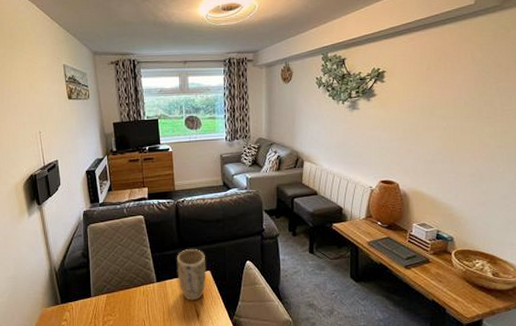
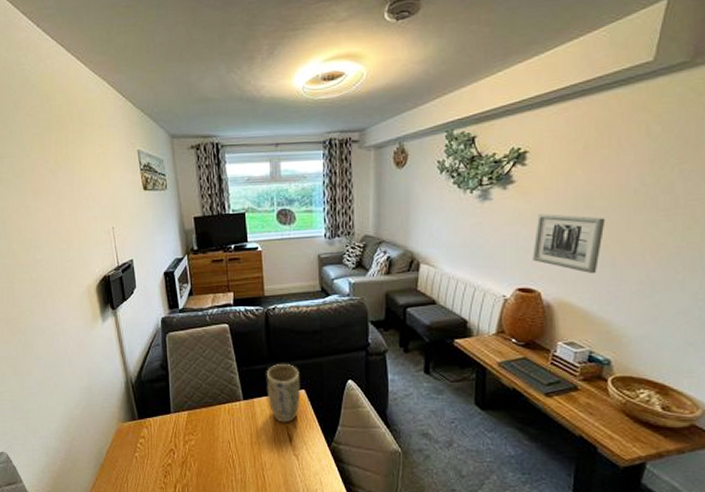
wall art: none [391,121,445,169] -> present [532,214,606,274]

